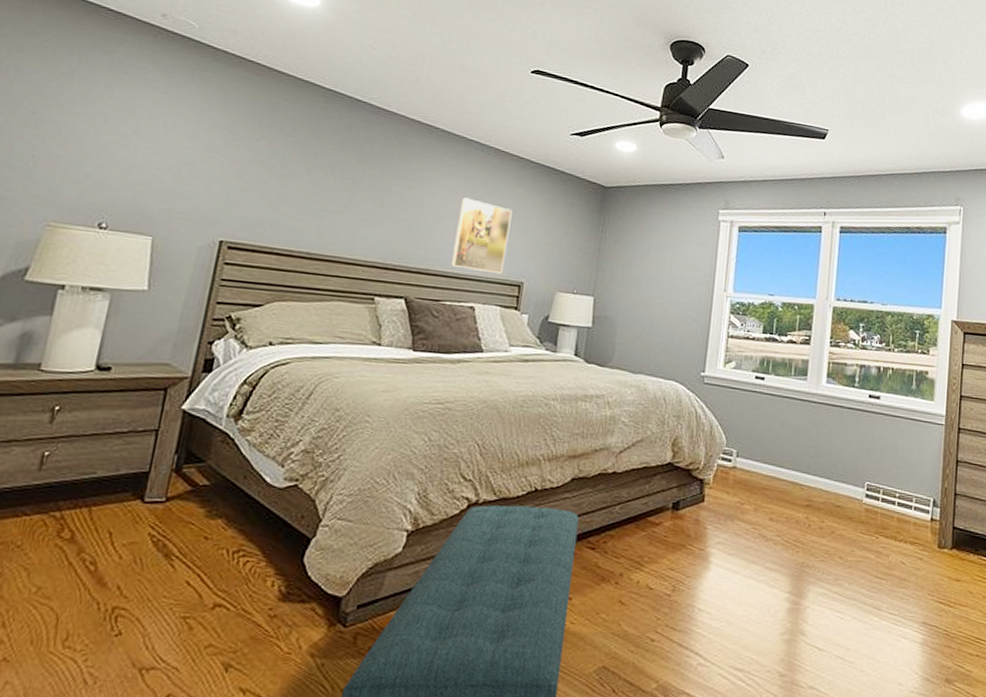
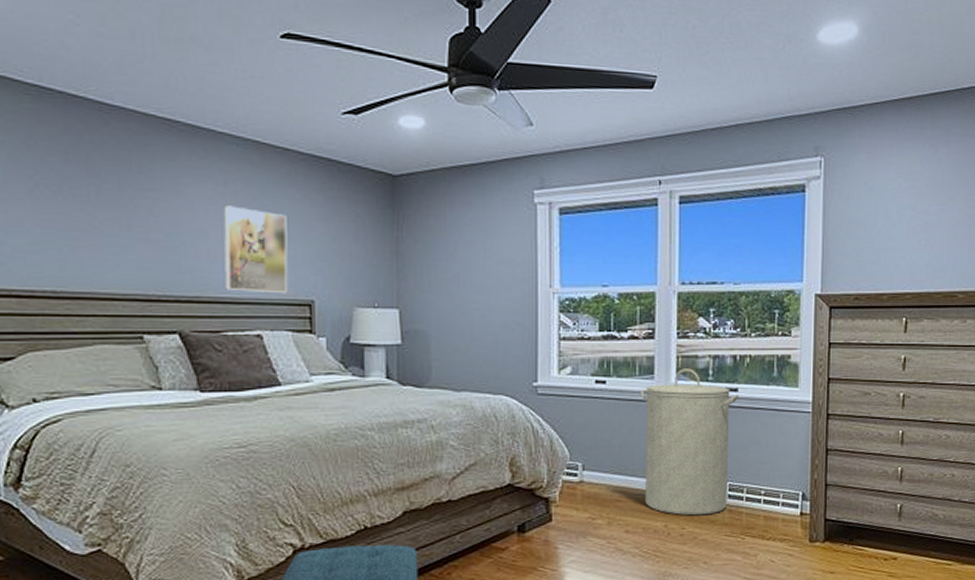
laundry hamper: none [790,373,880,512] -> present [640,368,739,516]

